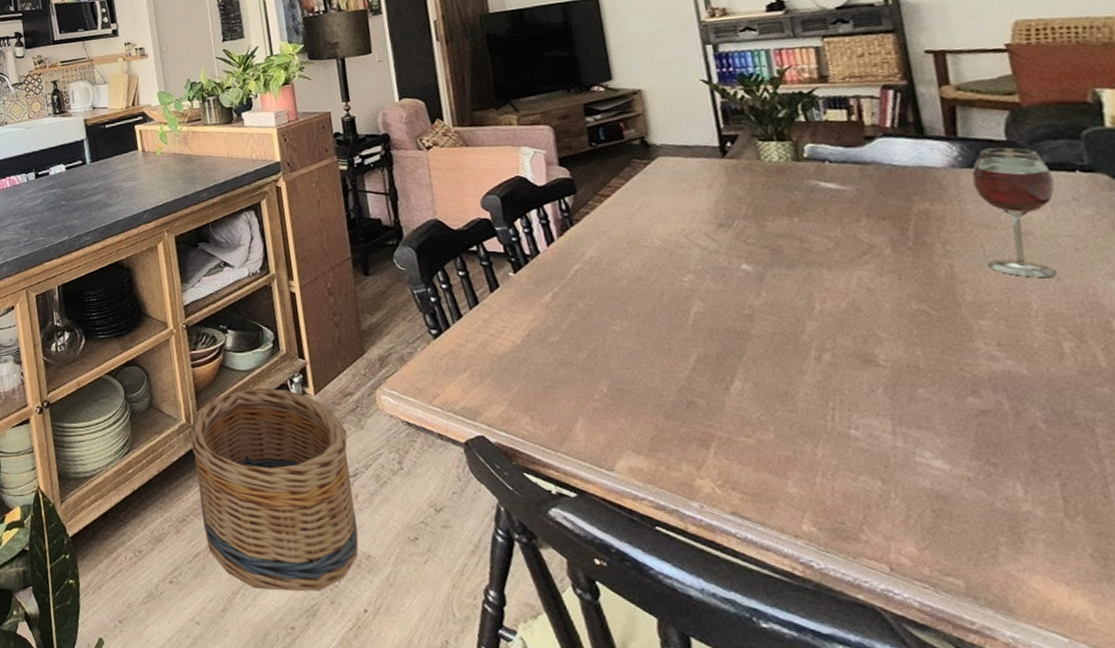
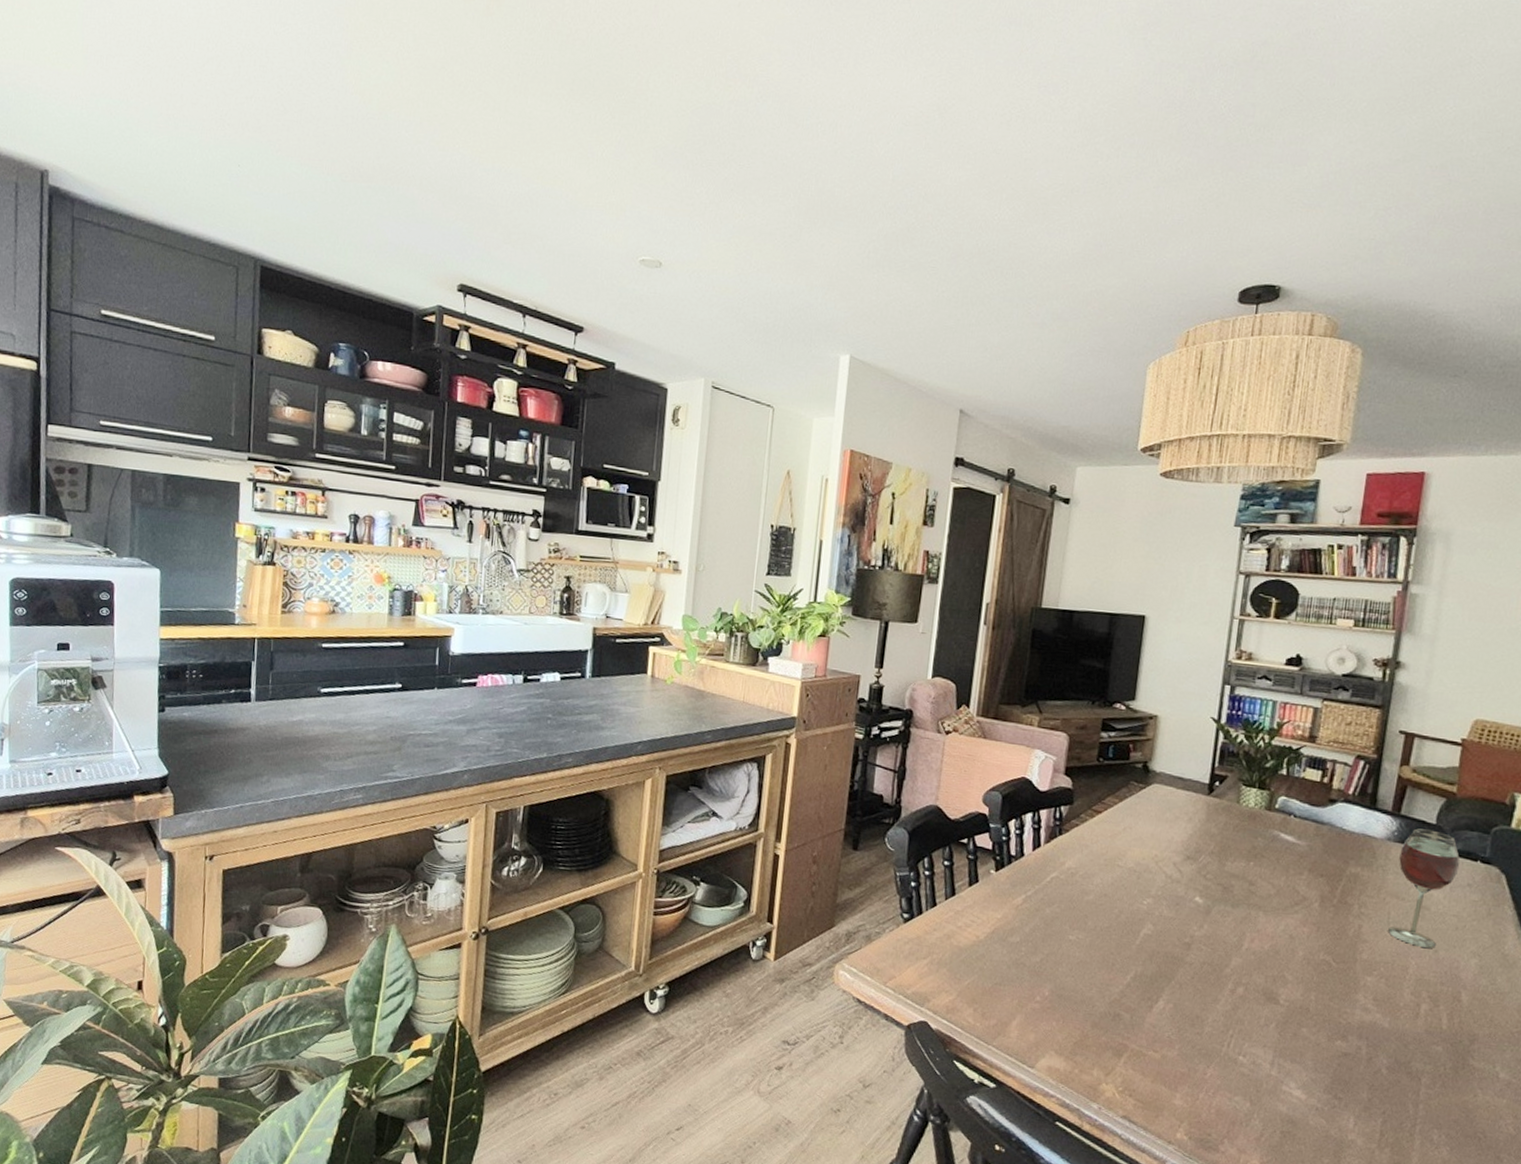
basket: present [189,388,359,591] -> none [629,945,797,1150]

